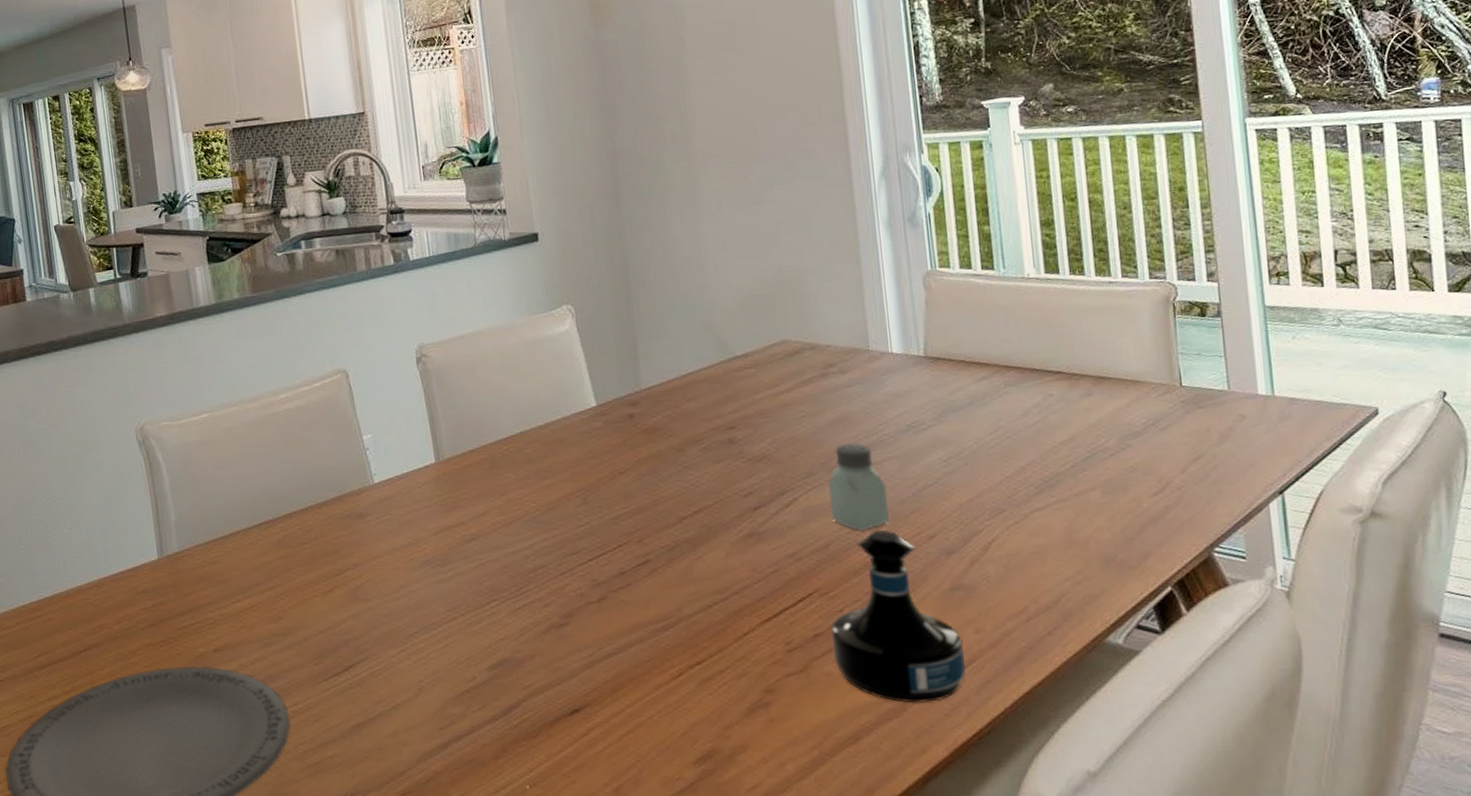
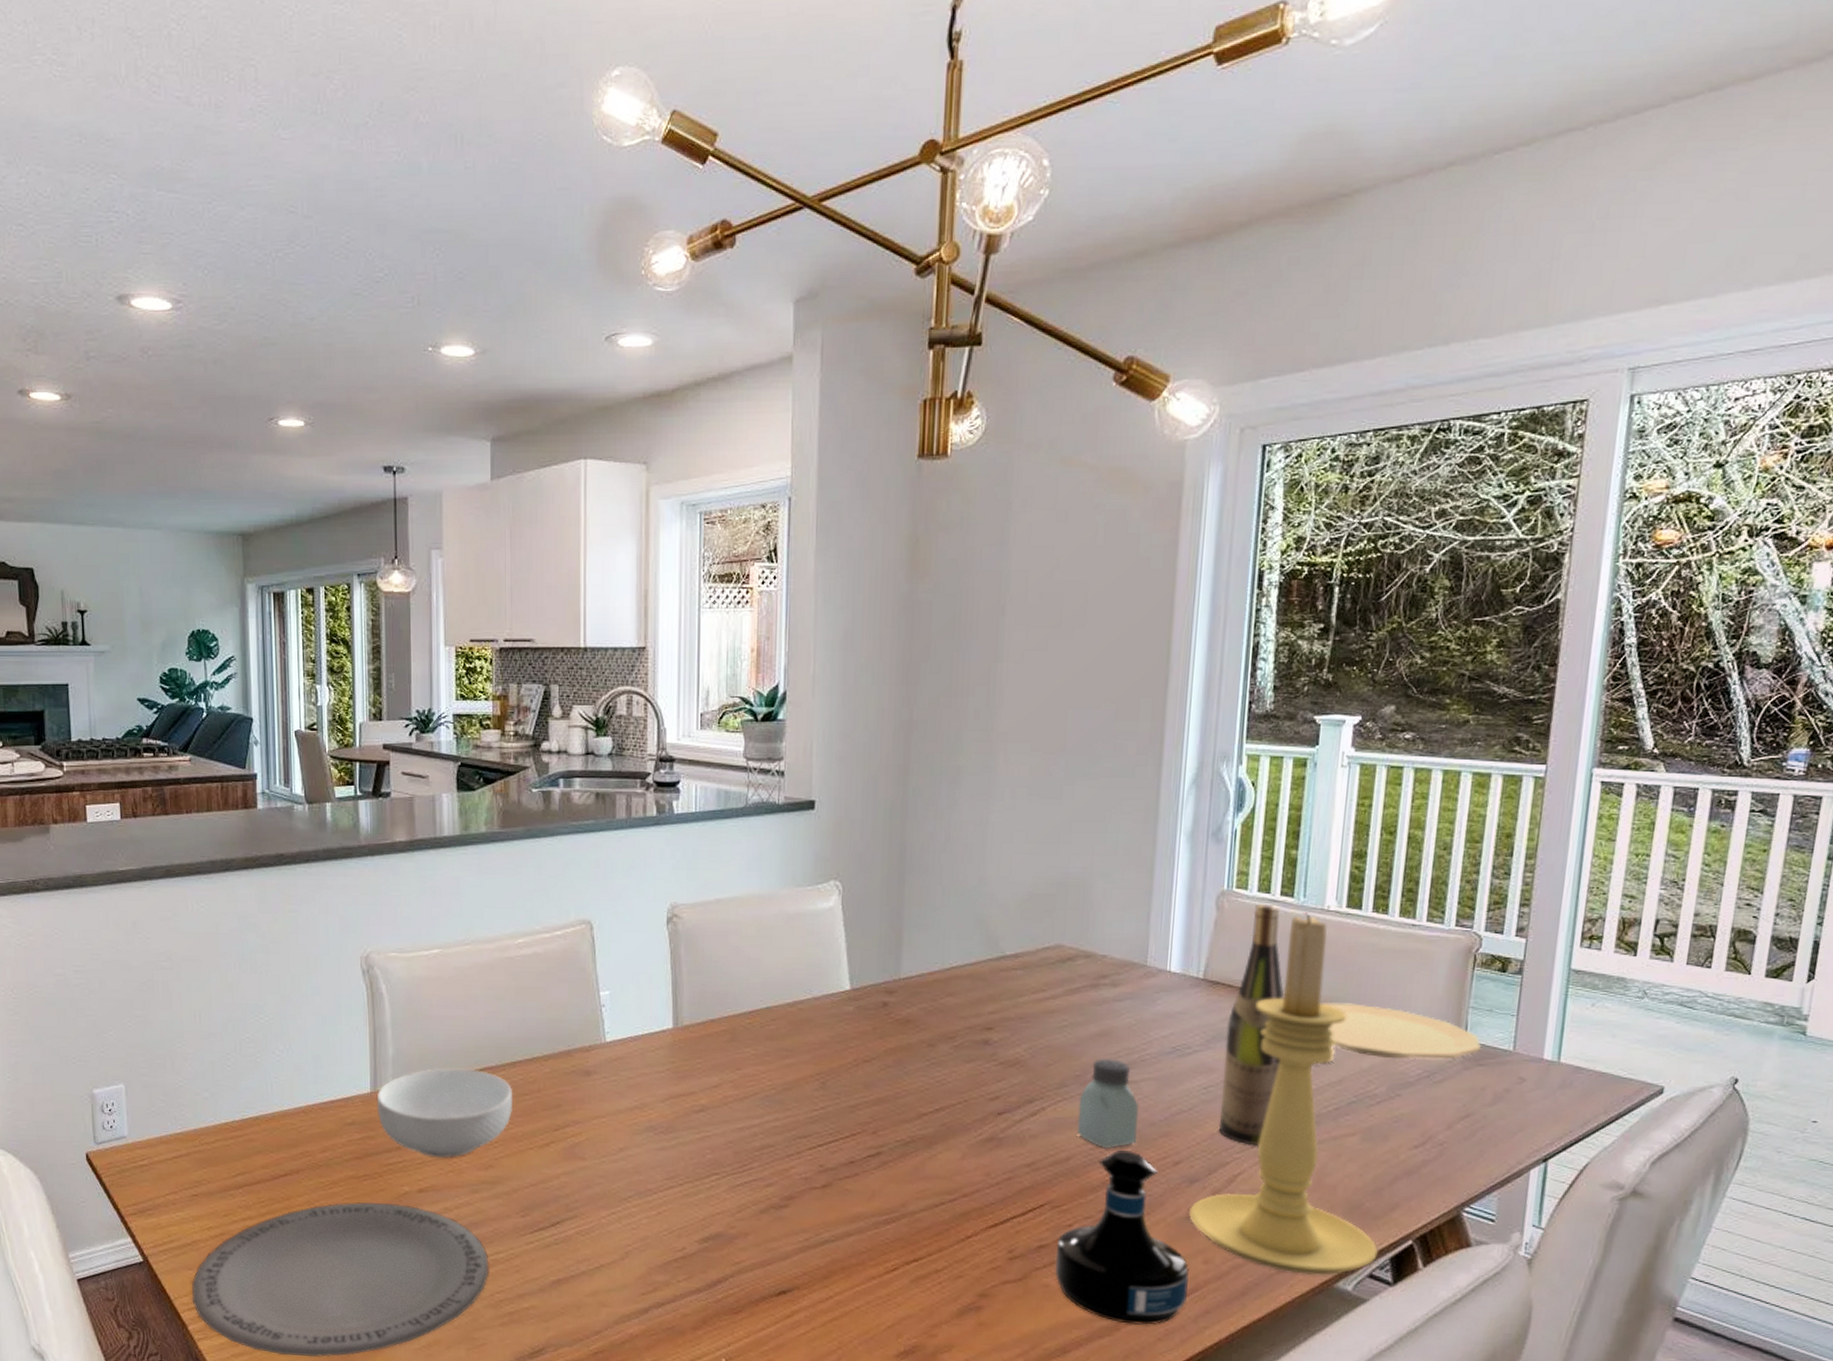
cereal bowl: none [164,525,294,616] -> present [376,1068,513,1159]
candle holder: none [951,282,1141,633] -> present [1188,912,1378,1275]
wine bottle: none [954,279,1012,511] -> present [1218,905,1285,1146]
plate: none [1039,362,1199,412] -> present [1321,1002,1482,1059]

